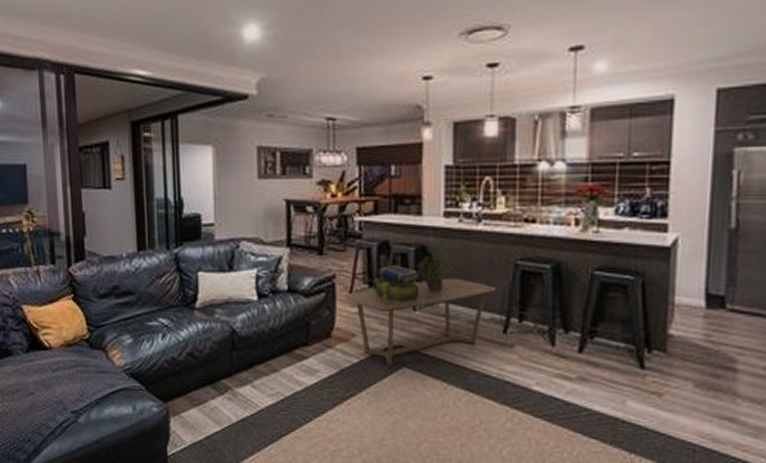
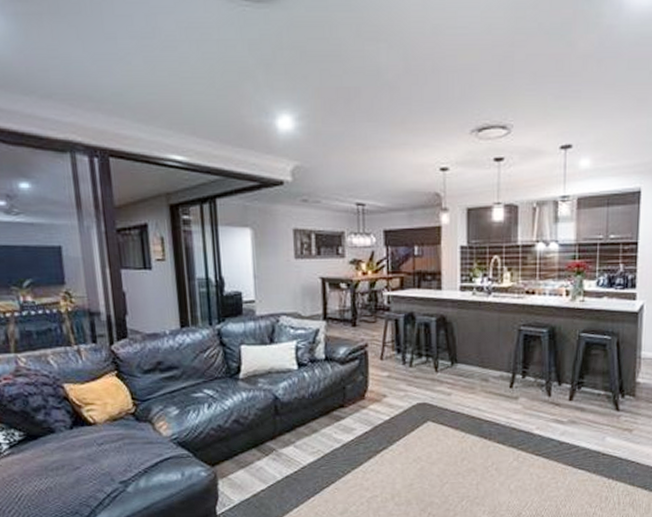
coffee table: present [344,278,498,367] -> none [375,343,505,421]
stack of books: present [374,265,420,303] -> none [401,333,441,366]
potted plant: present [417,244,456,291] -> none [438,314,471,355]

